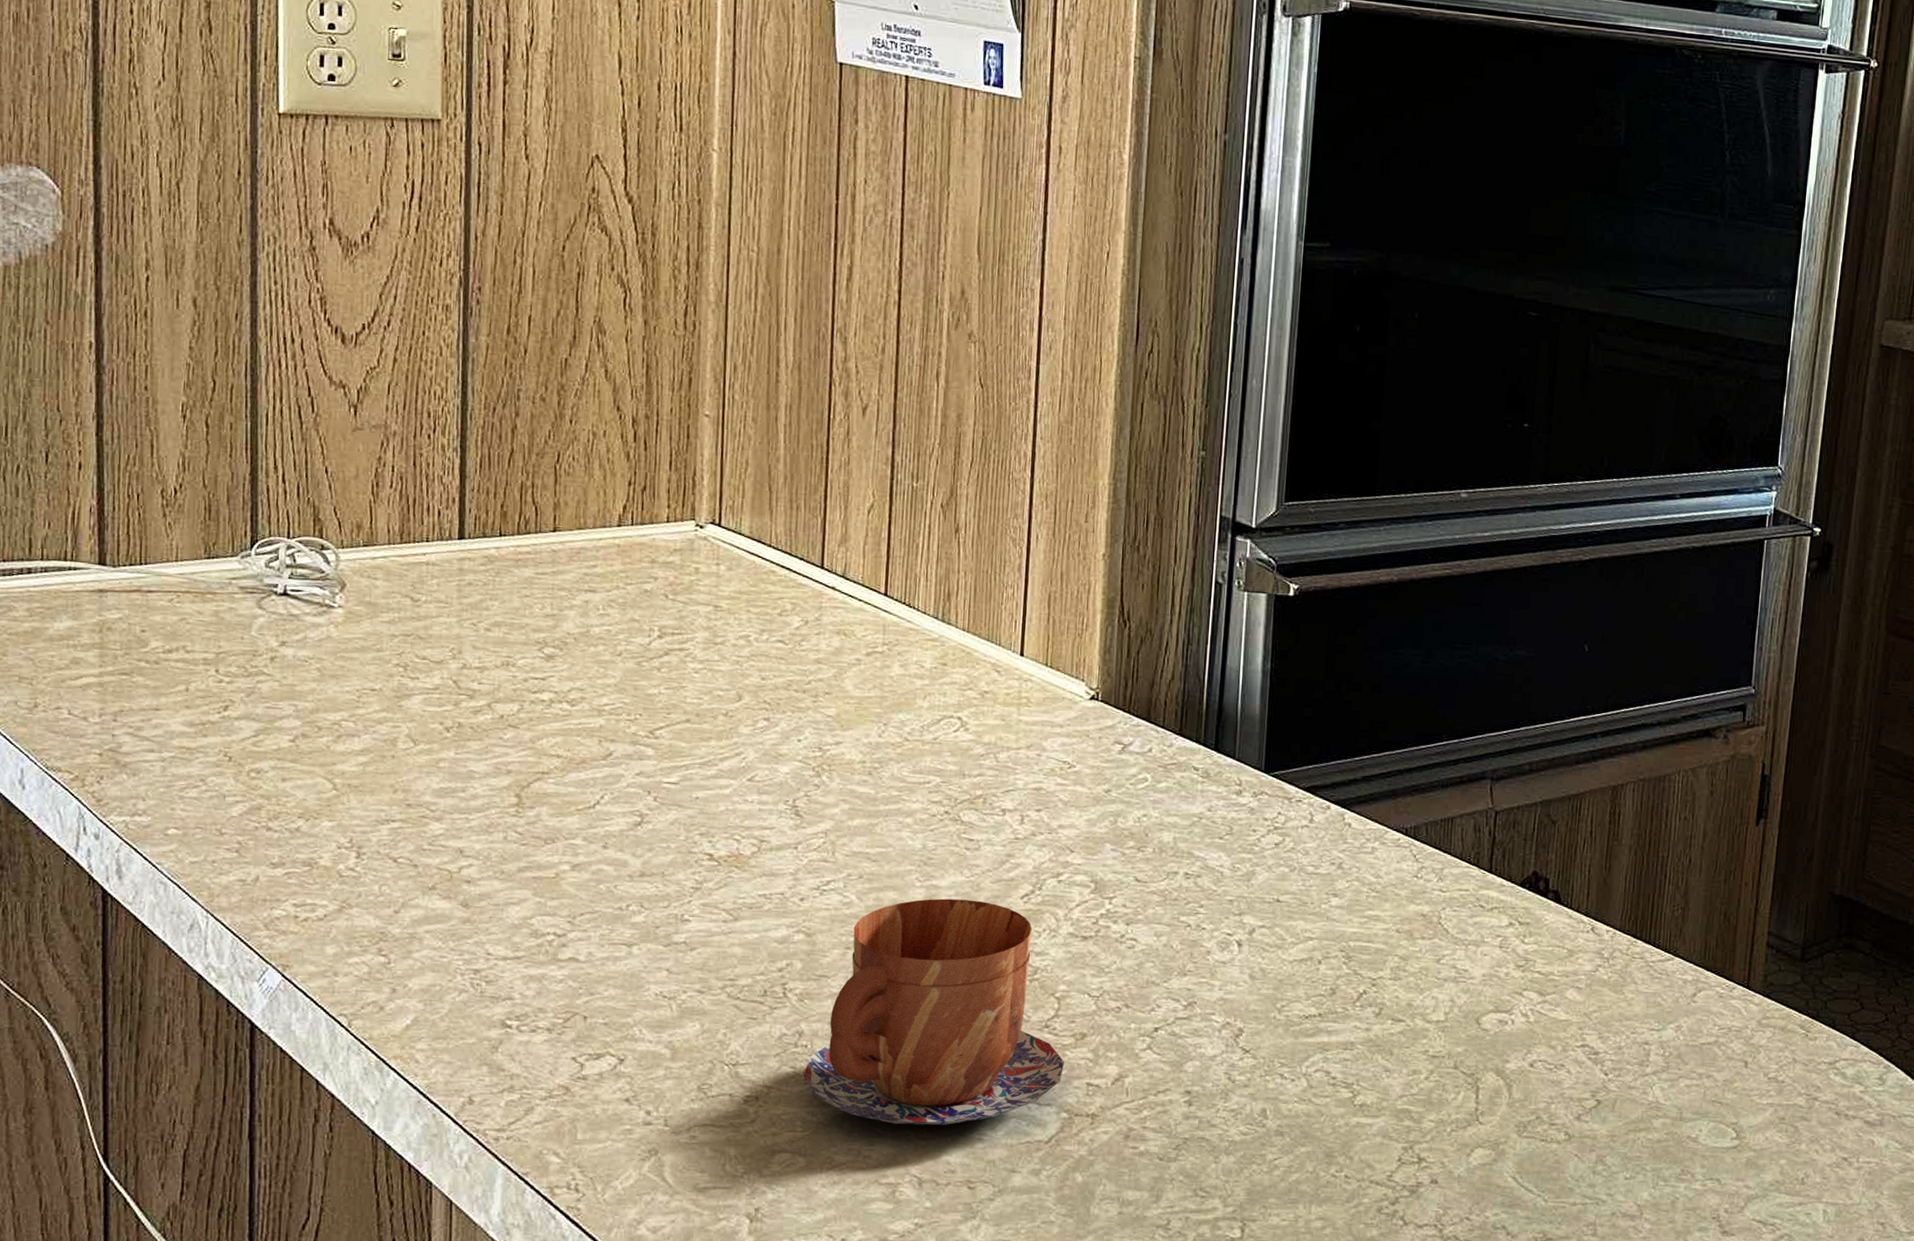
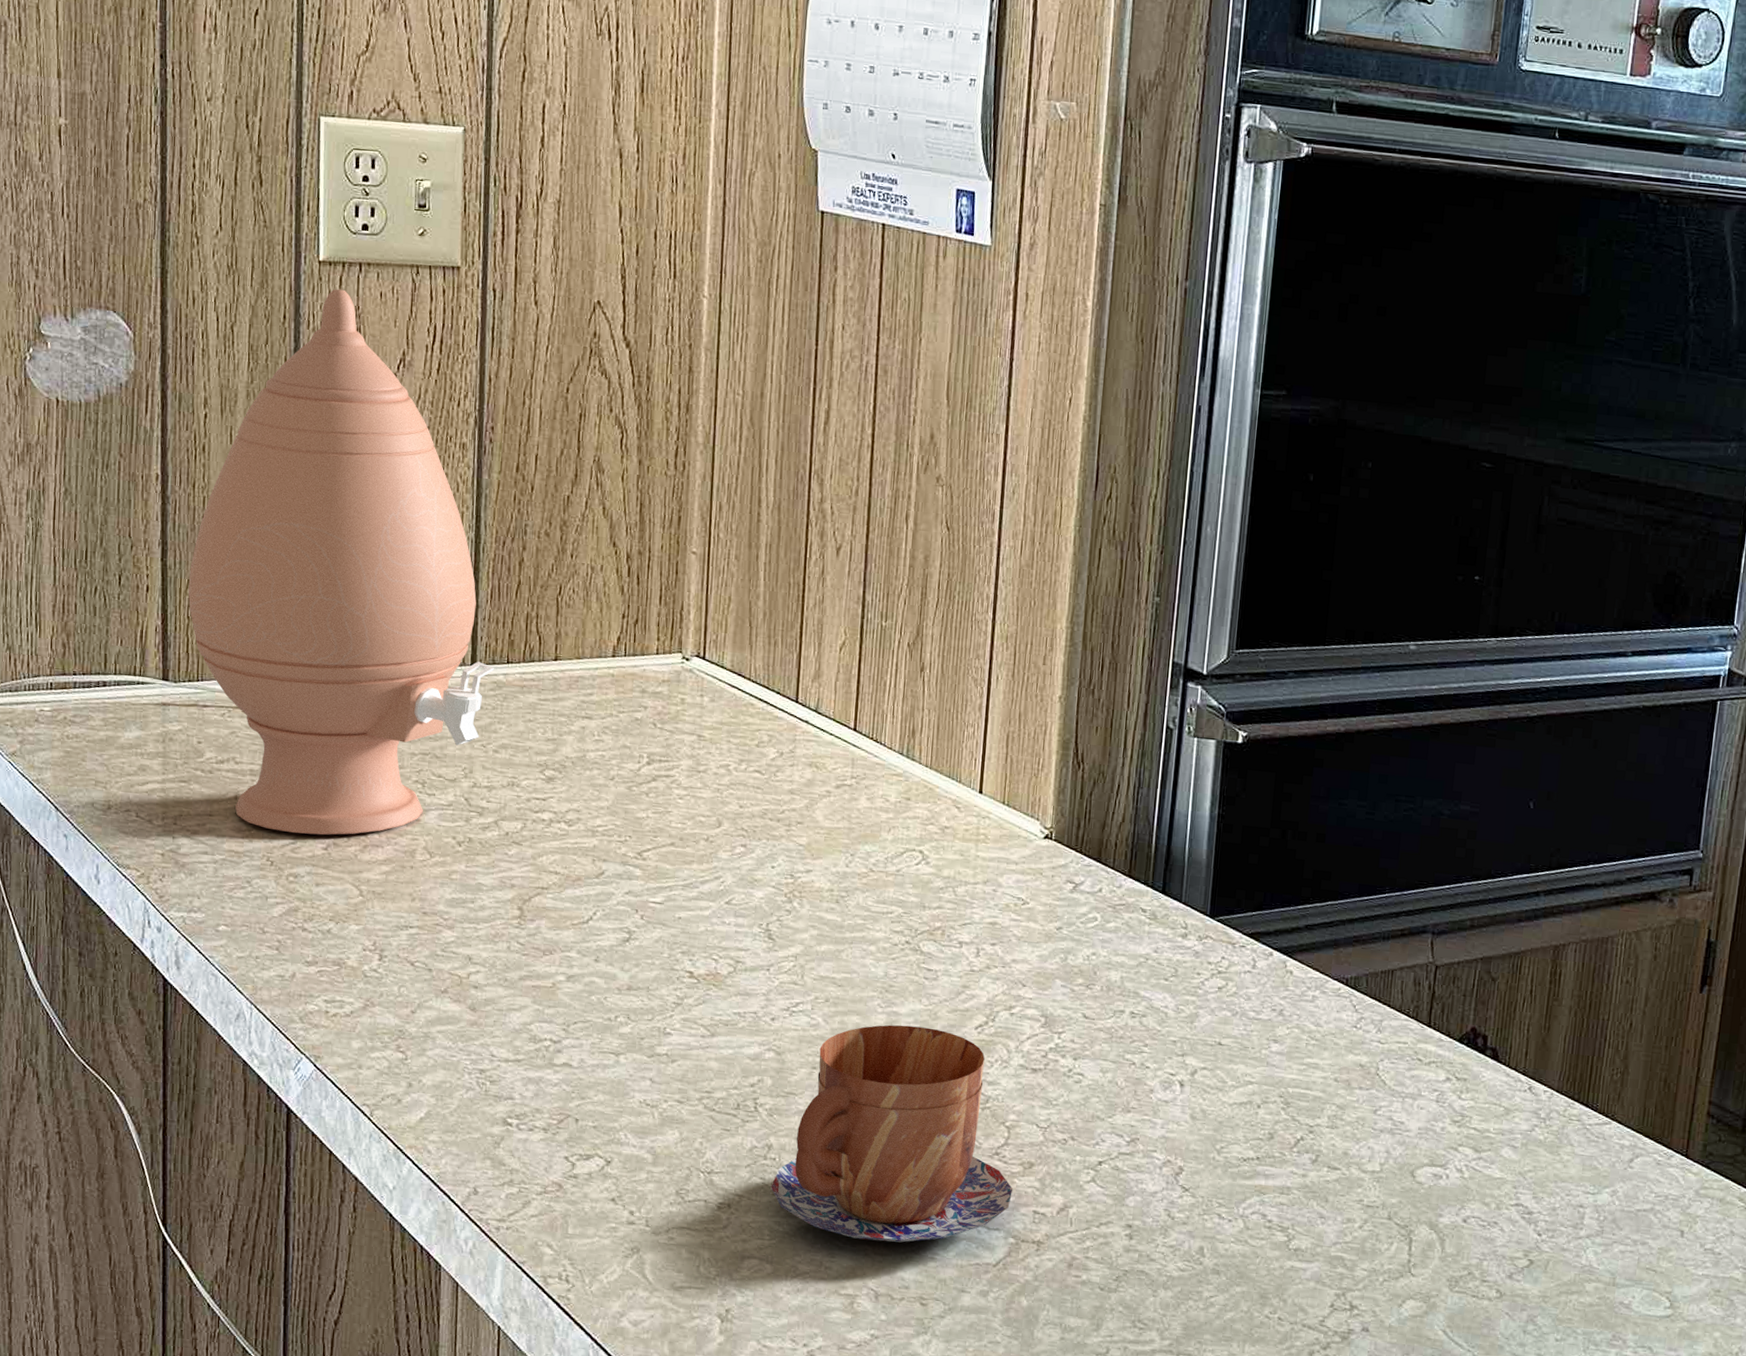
vase: none [128,142,485,726] -> present [188,289,494,835]

